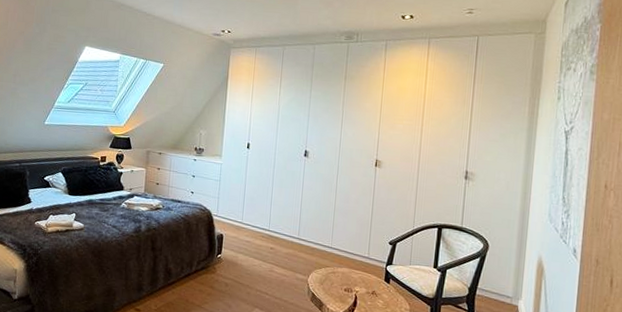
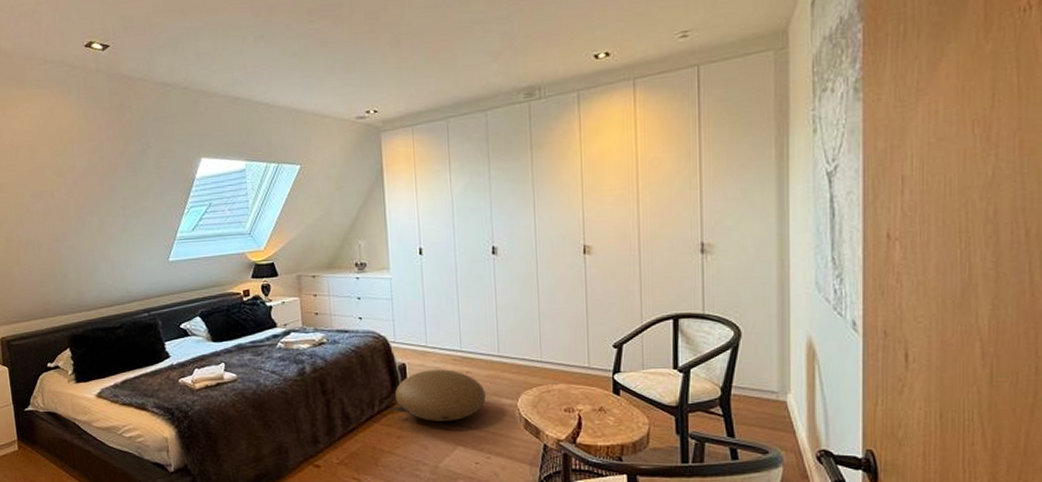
pouf: none [206,242,284,287] -> present [391,369,486,421]

